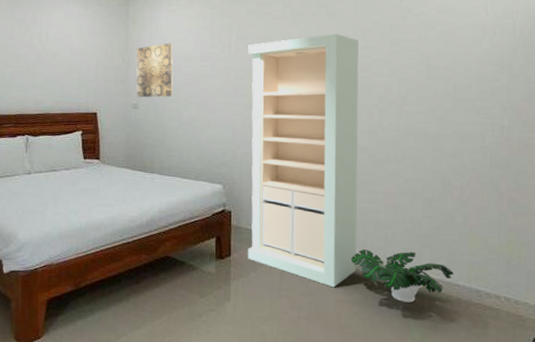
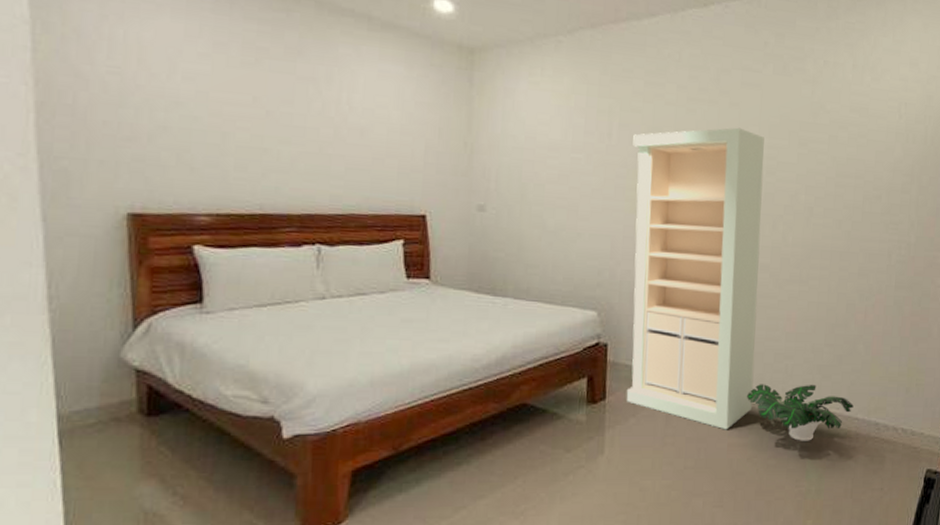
wall art: present [136,42,173,98] -> none [483,124,535,198]

